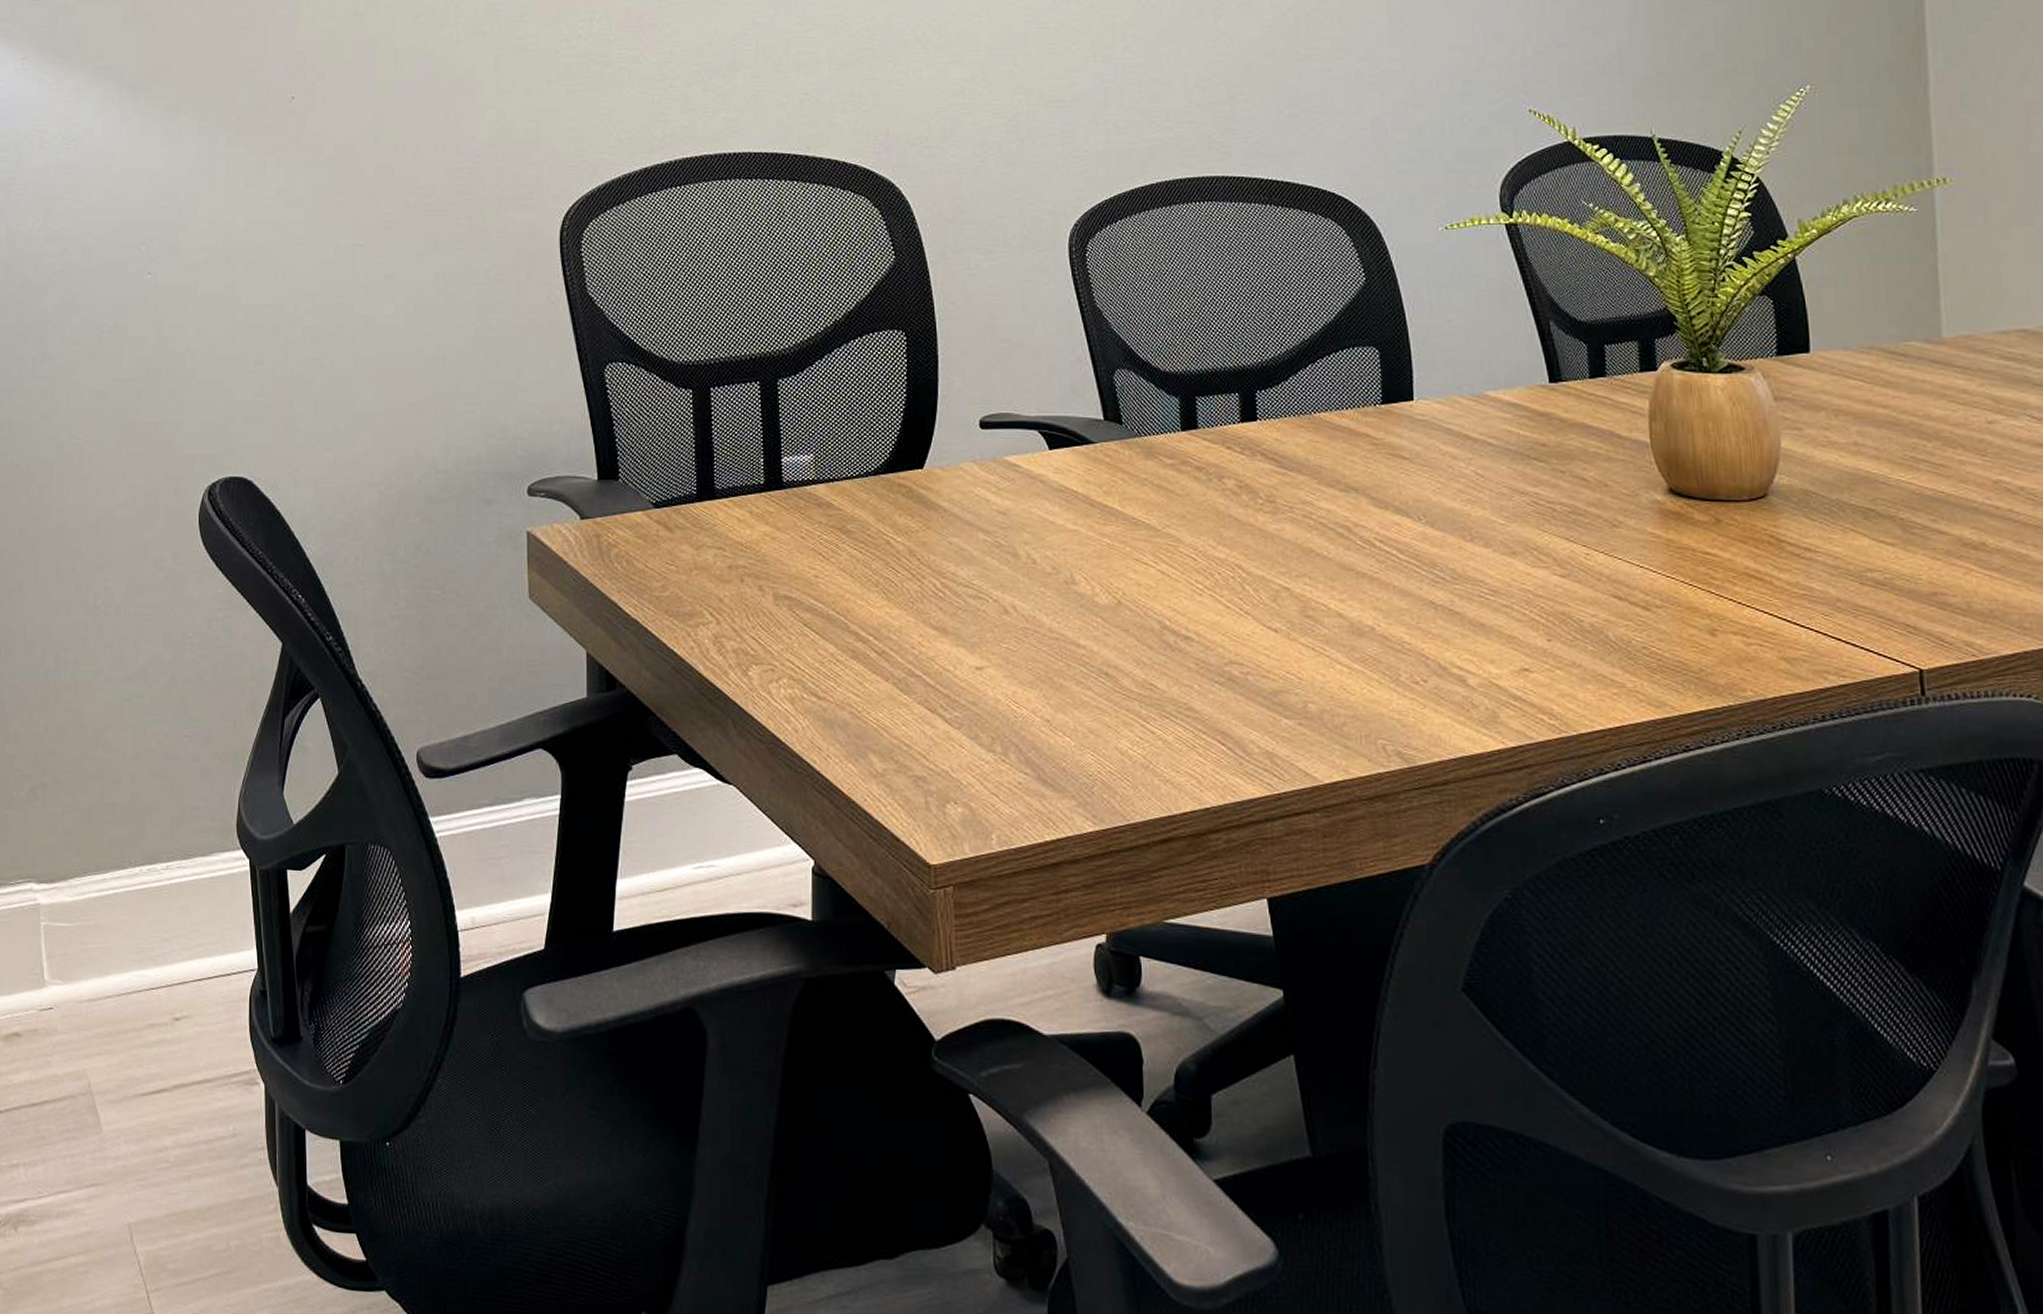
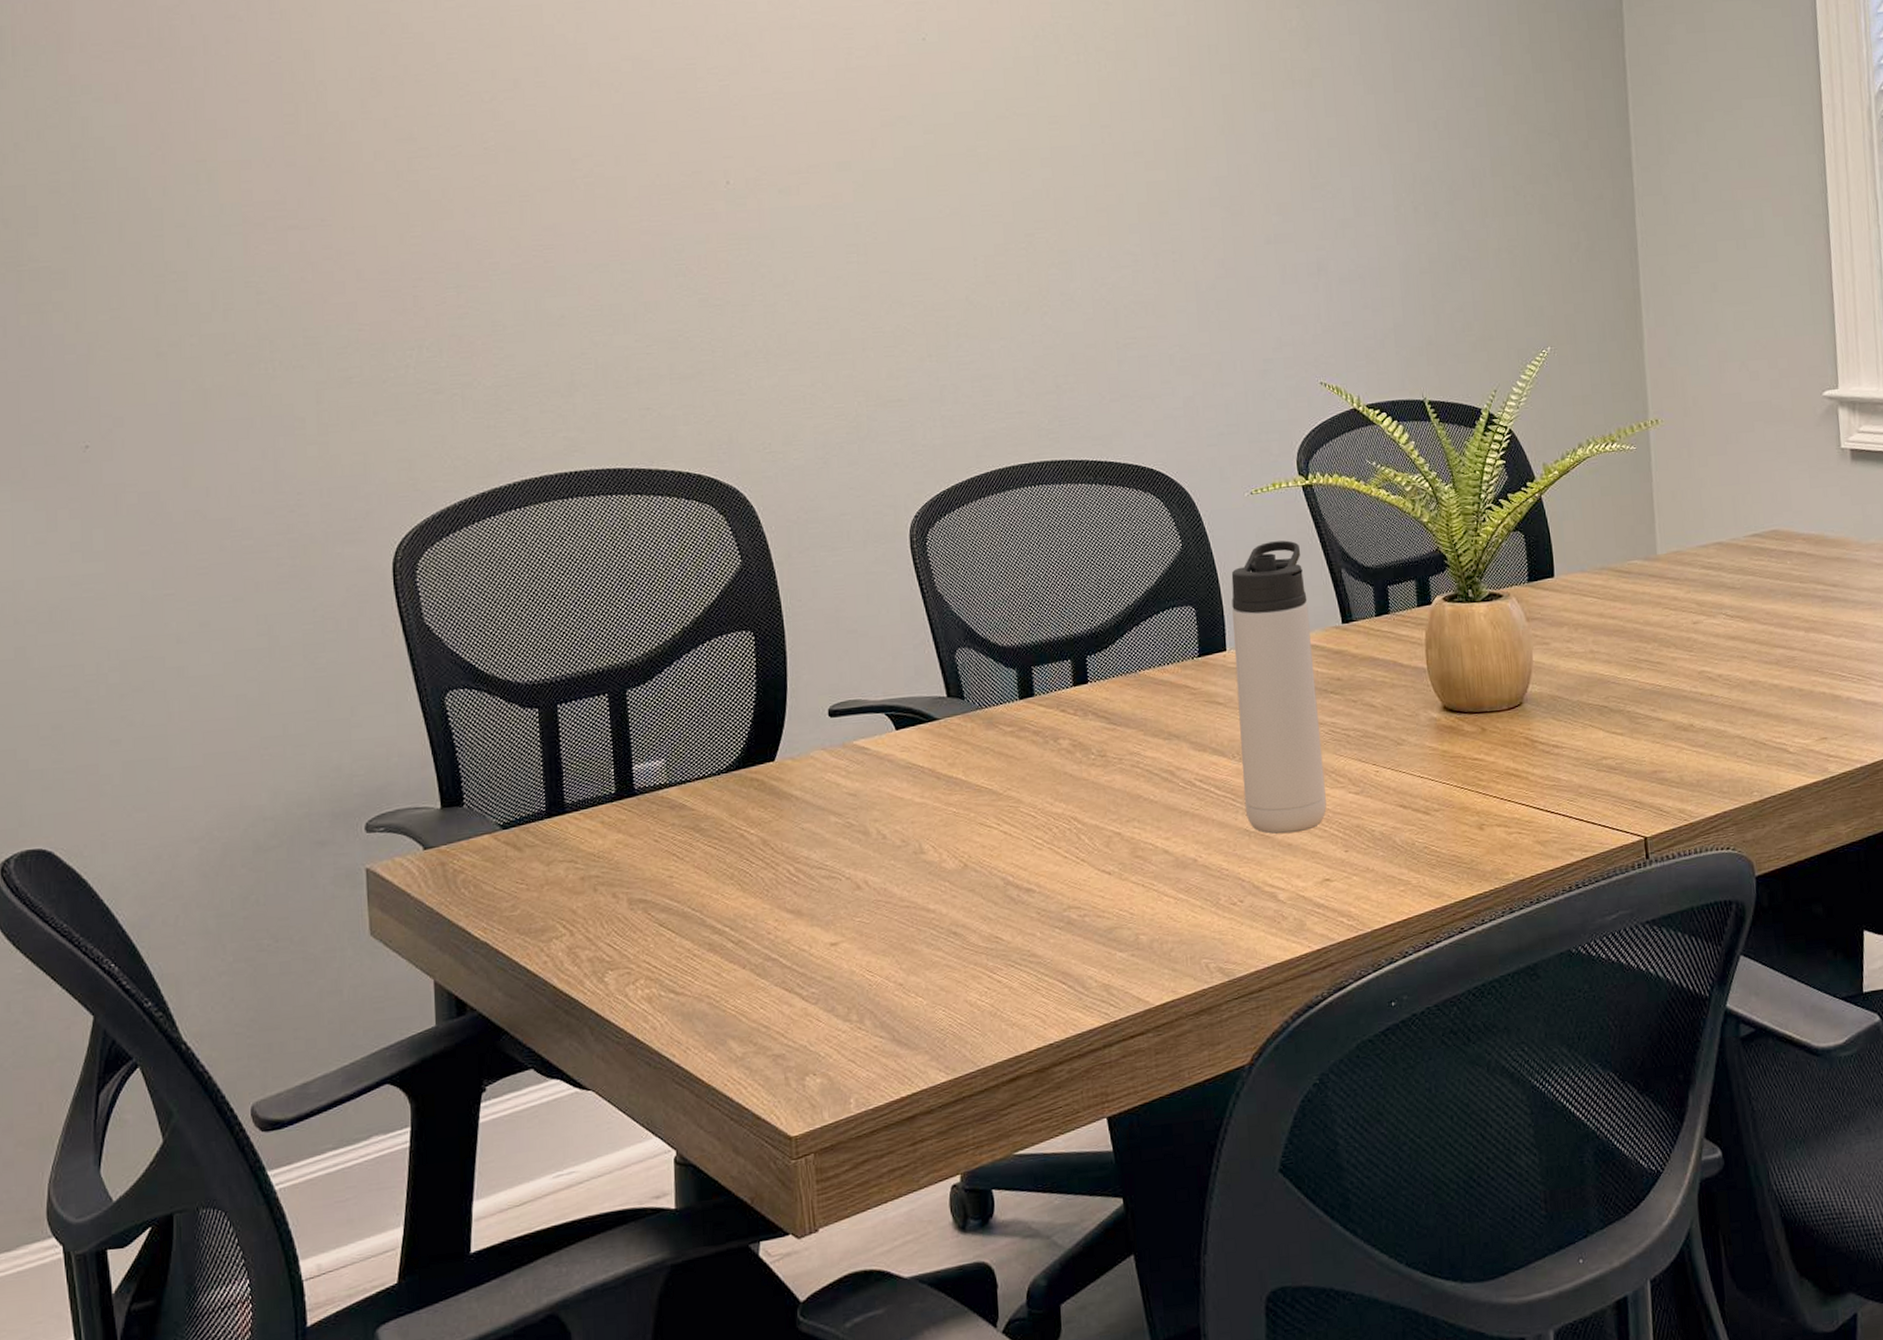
thermos bottle: none [1421,284,1527,612] -> present [1231,540,1327,834]

